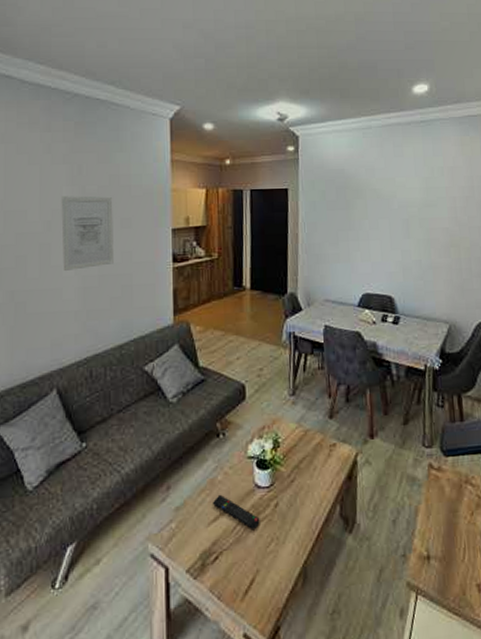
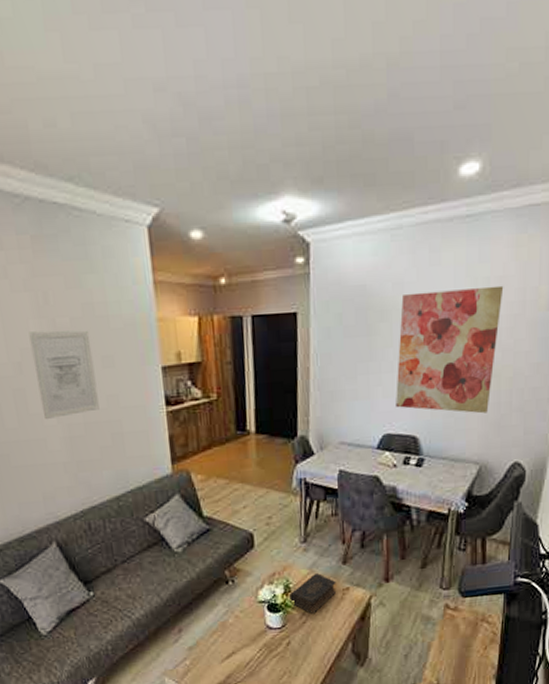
remote control: present [212,494,260,531] -> none [224,635,273,666]
book: none [277,428,324,471] -> present [288,573,337,614]
wall art: none [372,174,455,278] -> present [396,285,504,414]

